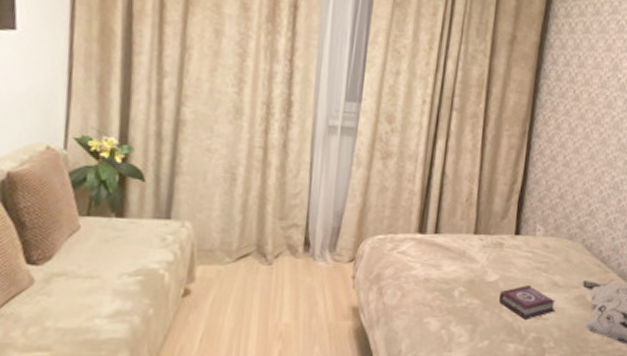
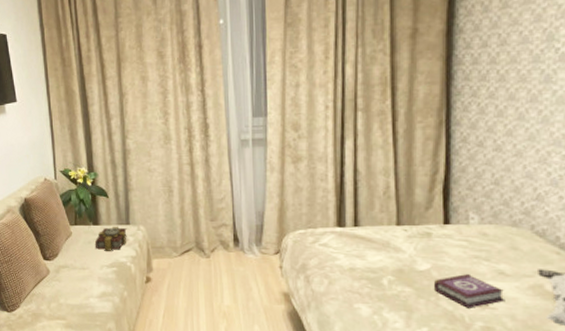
decorative book: none [115,220,166,254] -> present [95,226,127,251]

